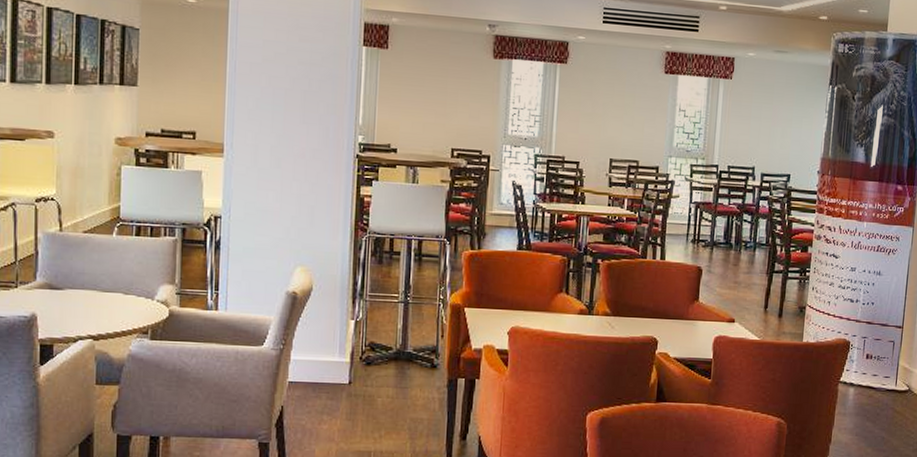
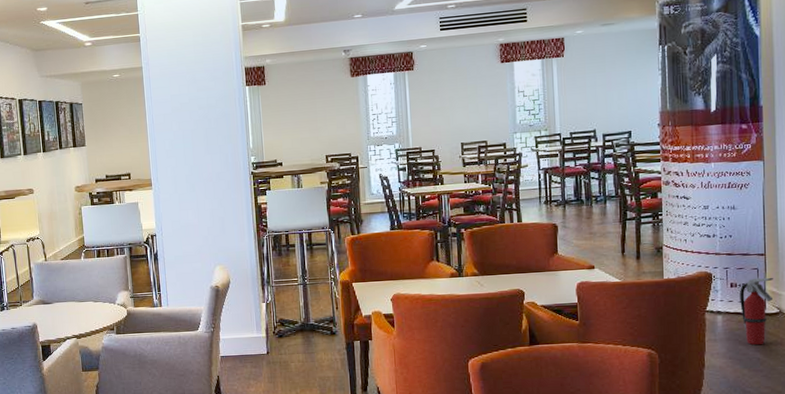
fire extinguisher: none [873,351,907,424] -> present [740,277,774,345]

